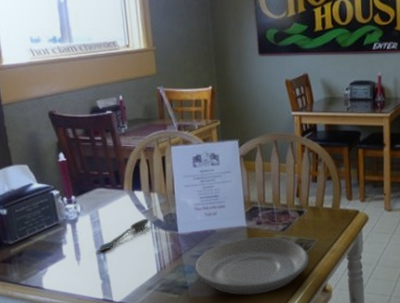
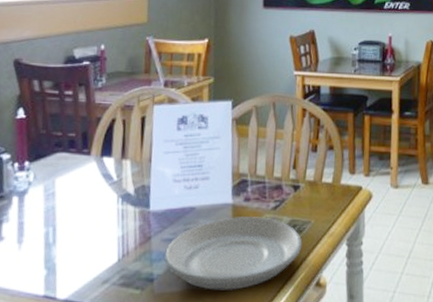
spoon: present [98,218,149,251] -> none [47,191,117,232]

